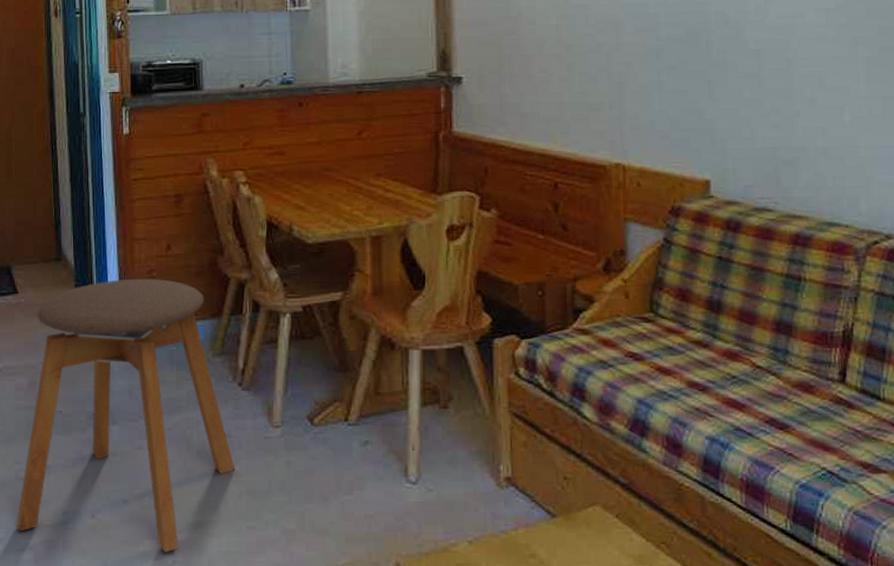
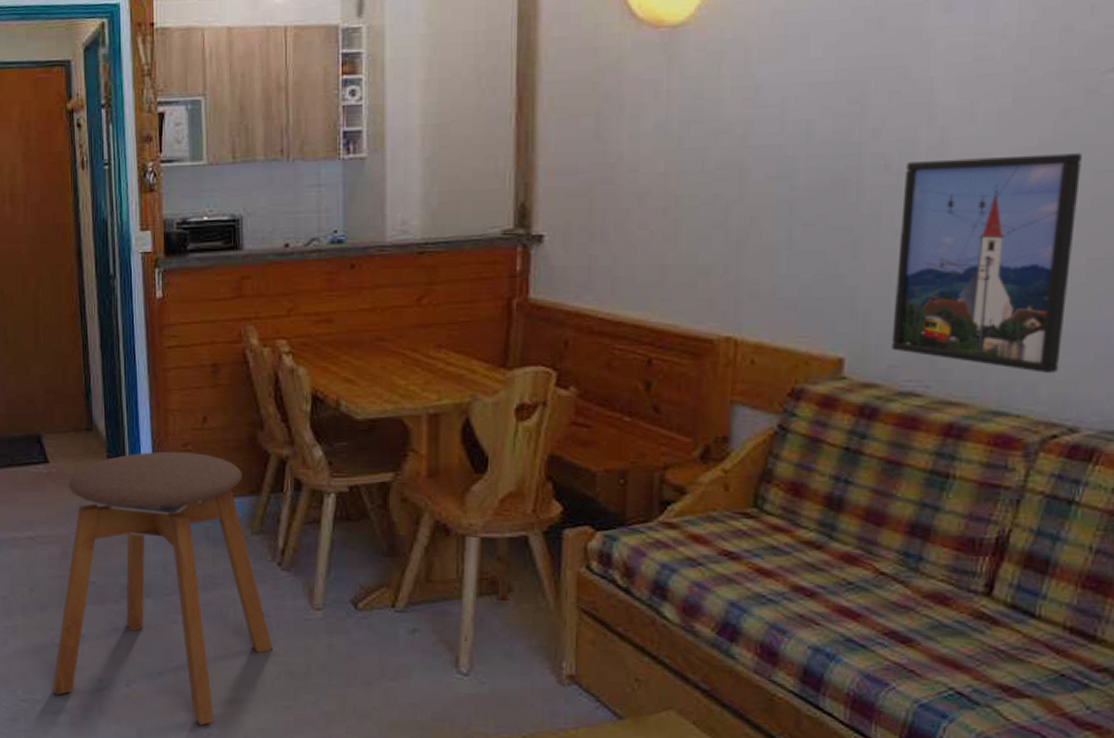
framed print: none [741,13,872,190] -> present [891,153,1082,373]

